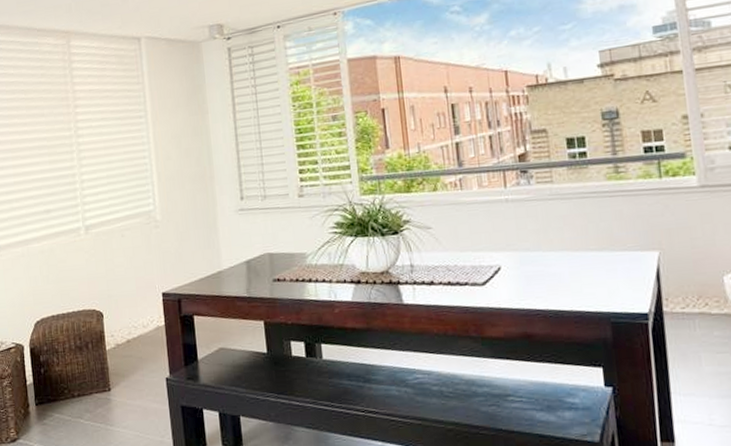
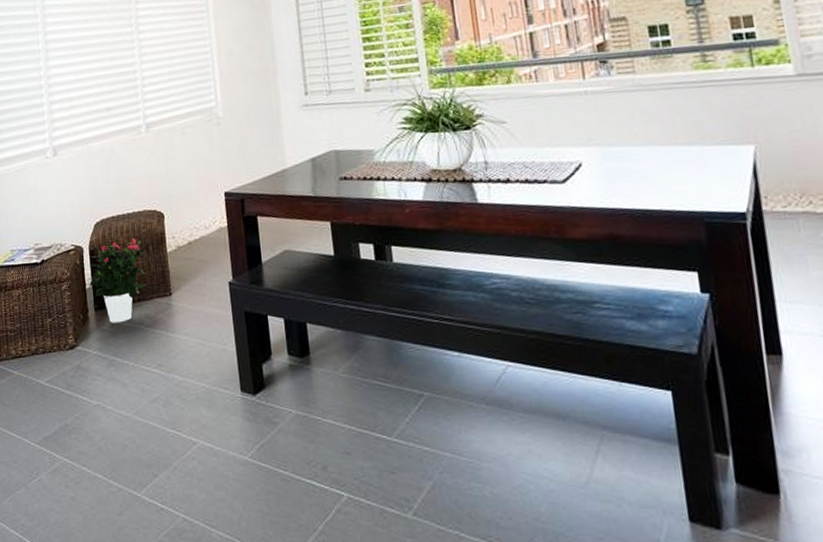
potted flower: none [30,337,86,417] -> present [89,238,146,323]

